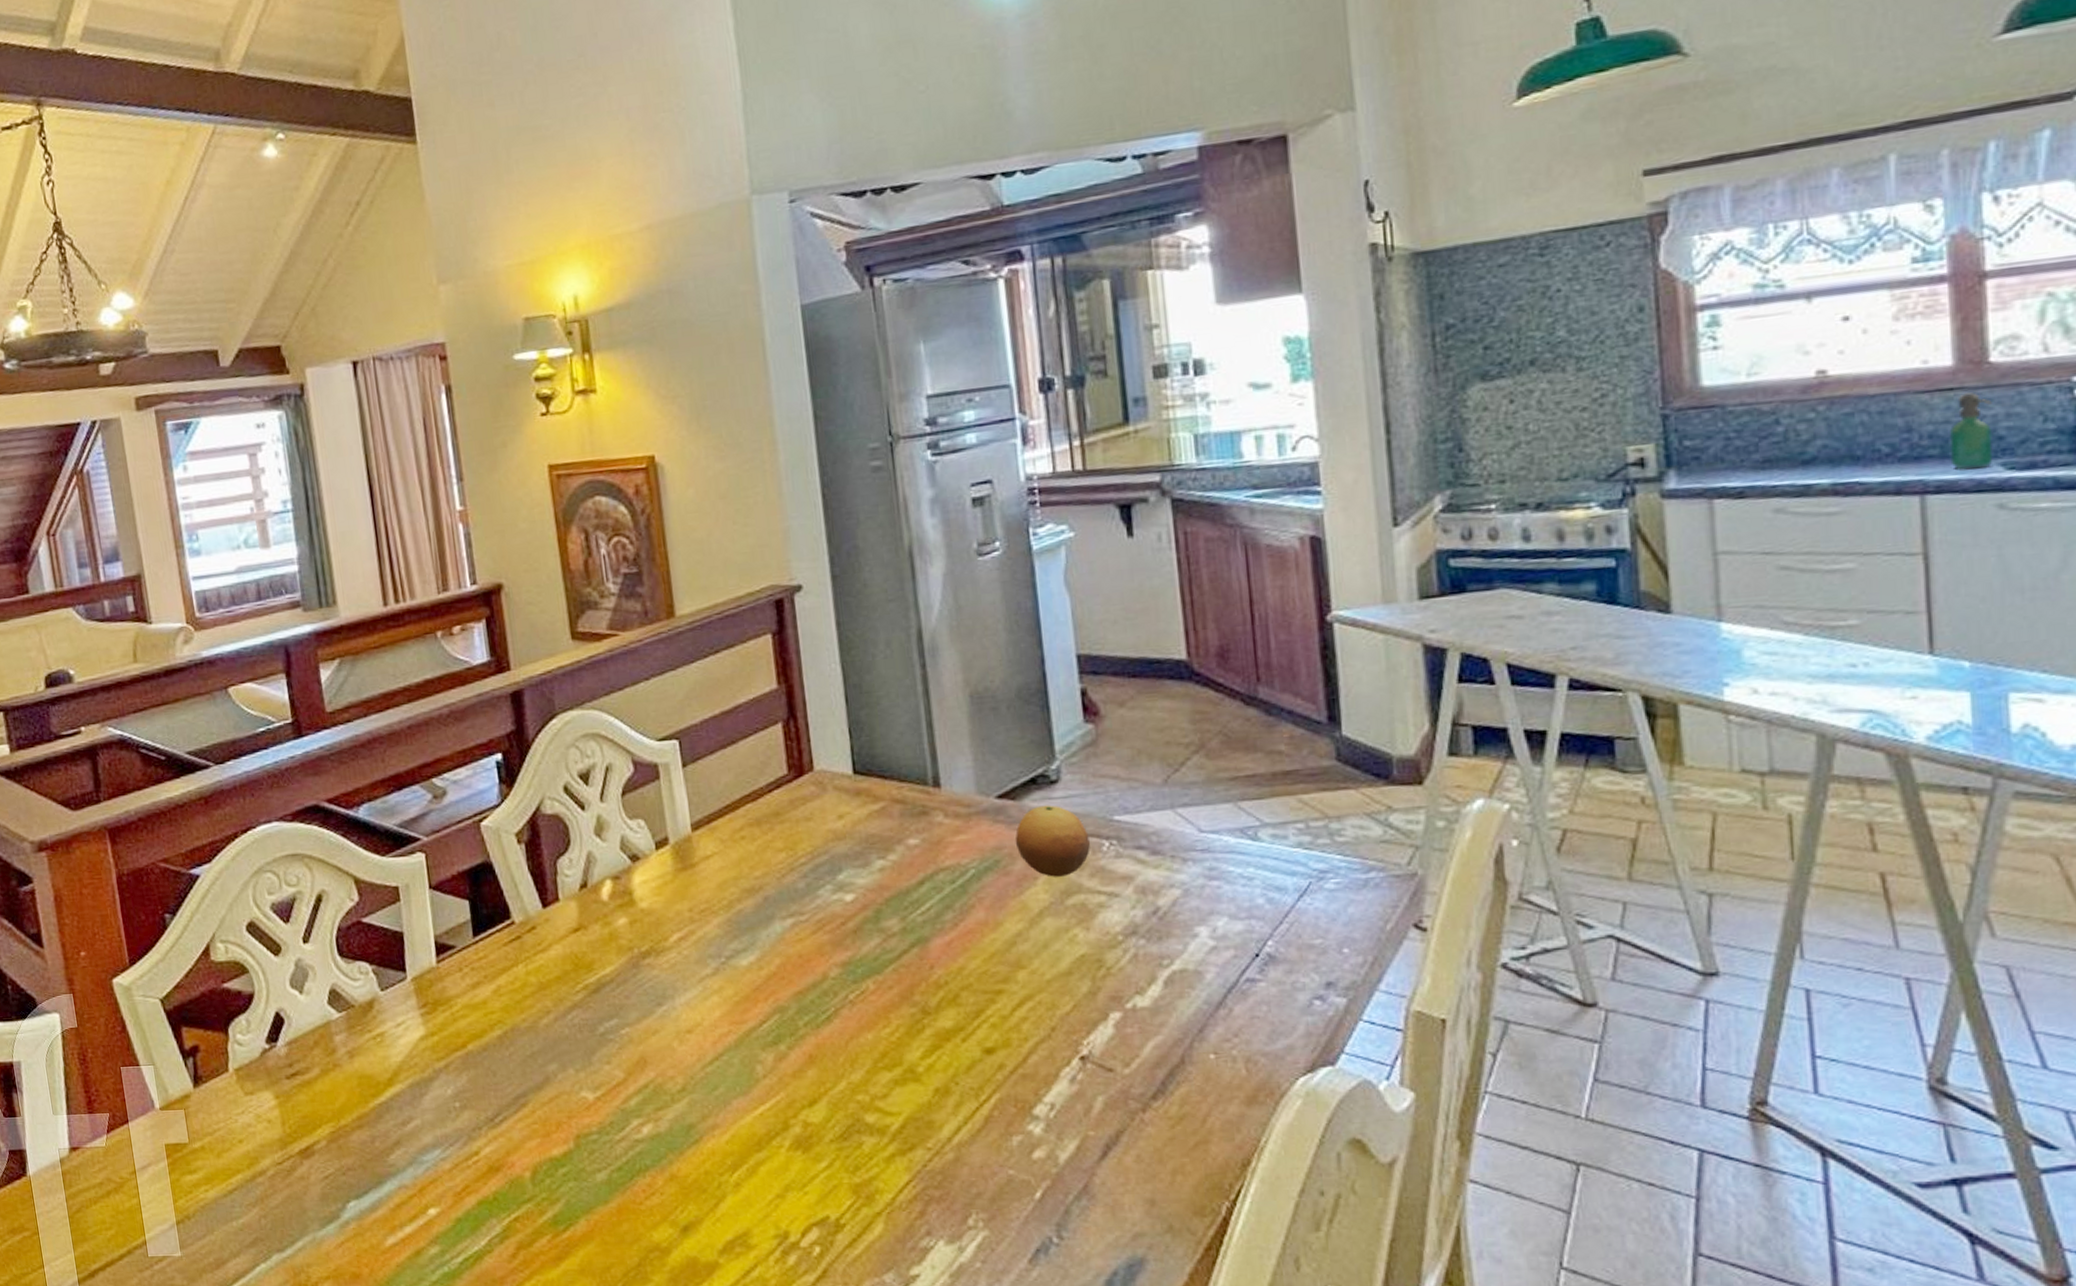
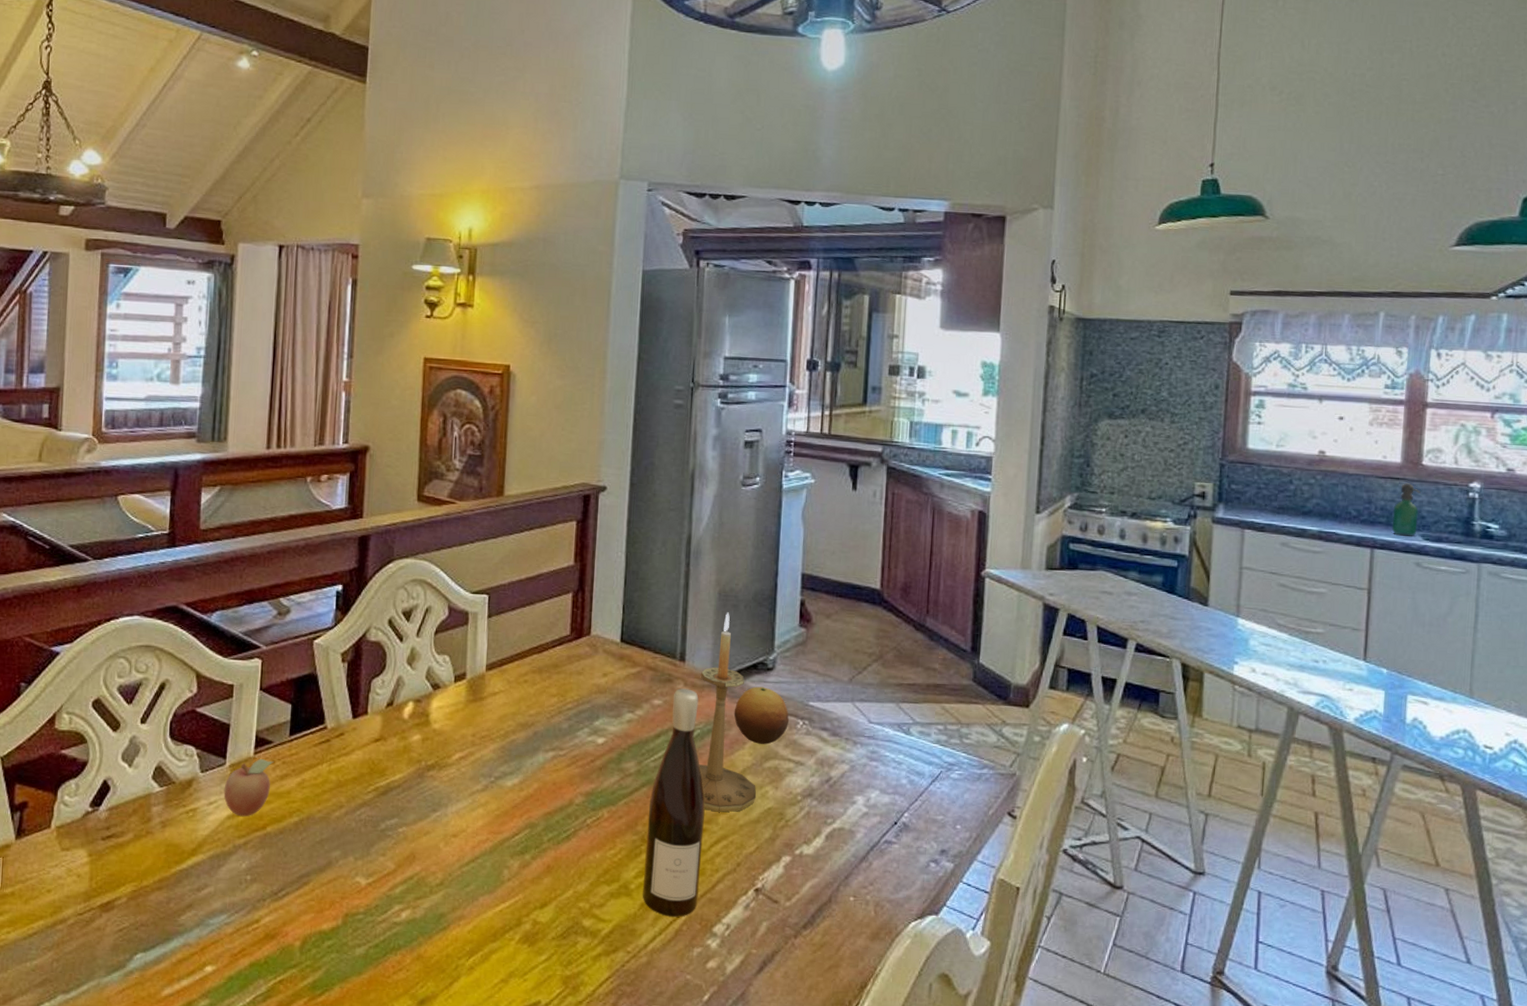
fruit: none [410,968,463,1036] -> present [223,759,274,817]
bottle: none [924,820,1008,1101] -> present [642,688,705,917]
candlestick: none [963,717,1063,968] -> present [699,612,757,812]

